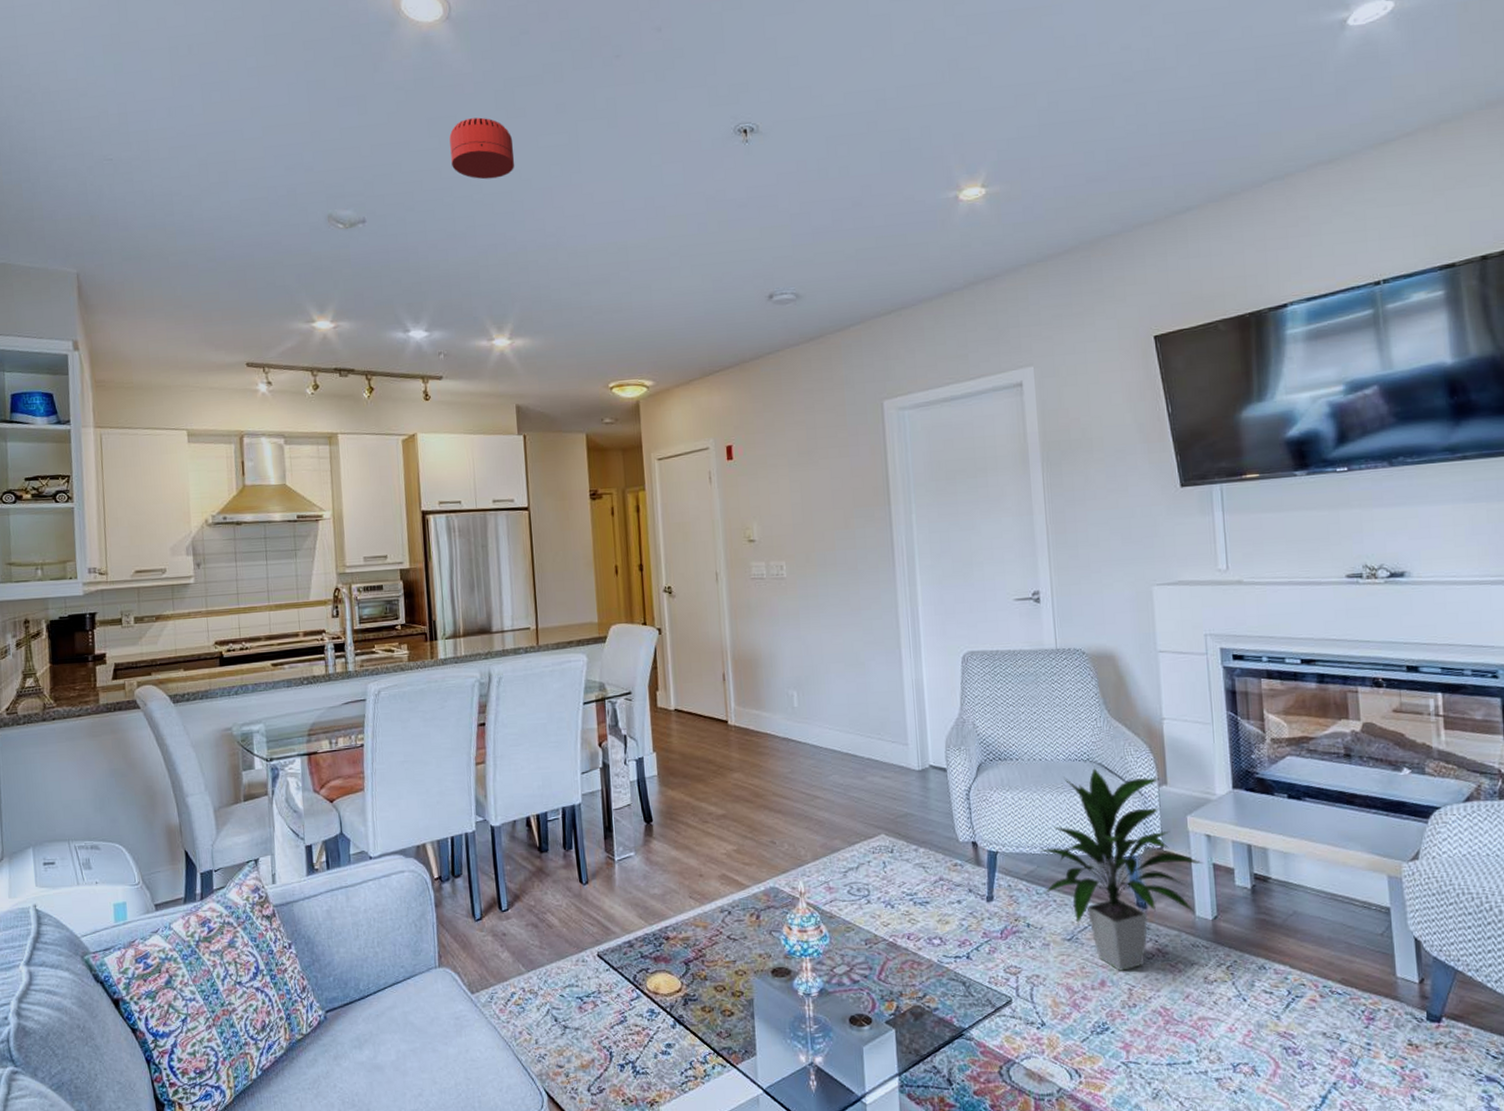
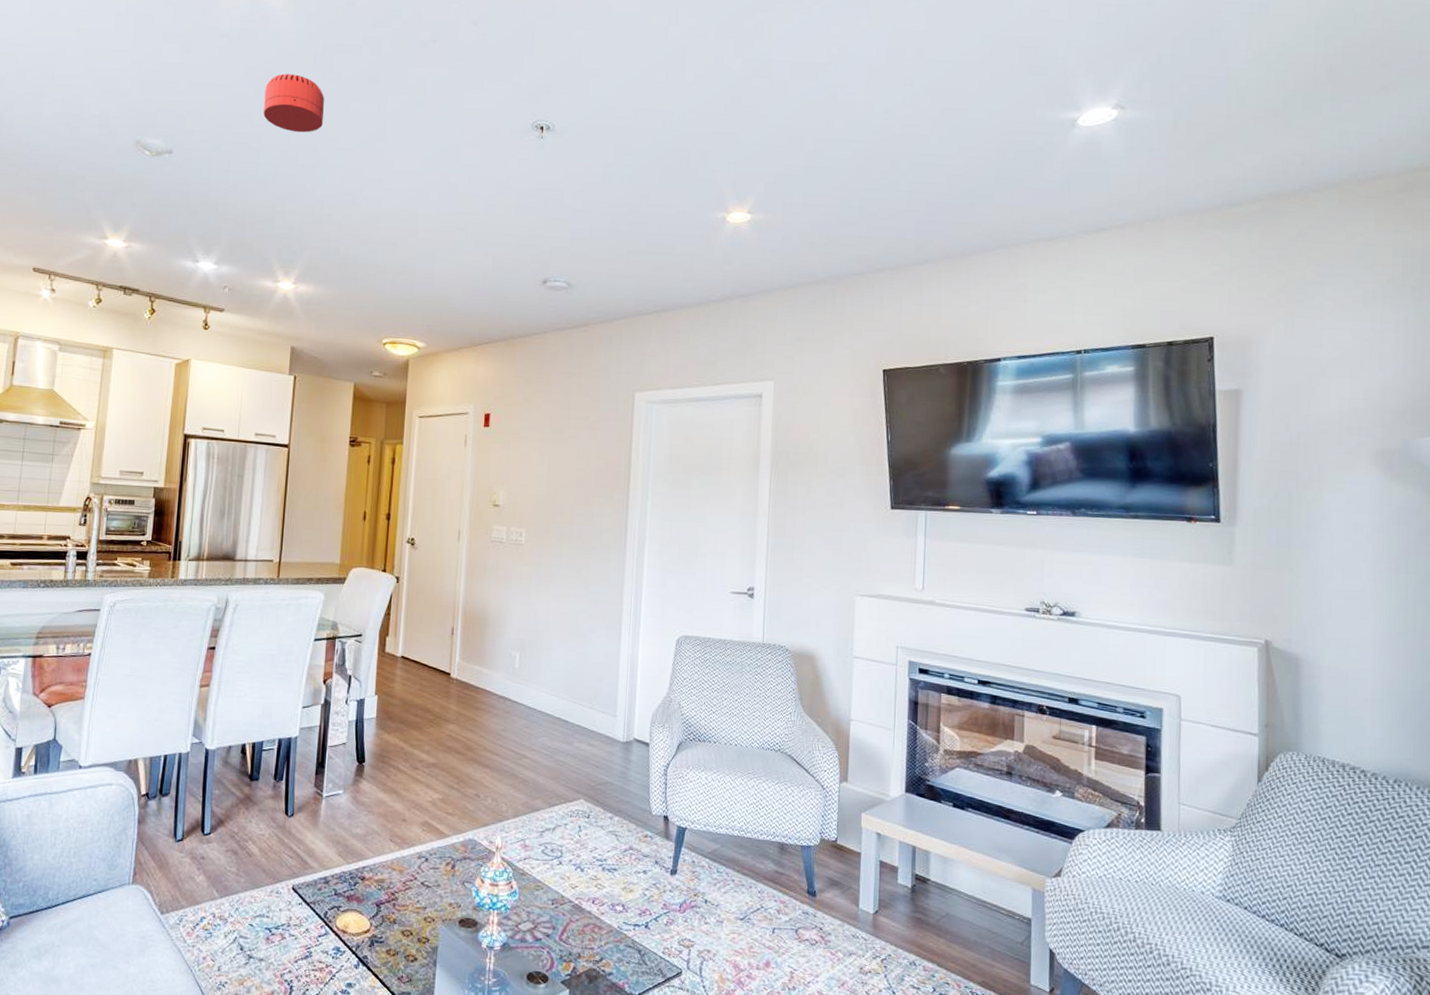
indoor plant: present [1037,767,1204,972] -> none [723,758,872,955]

